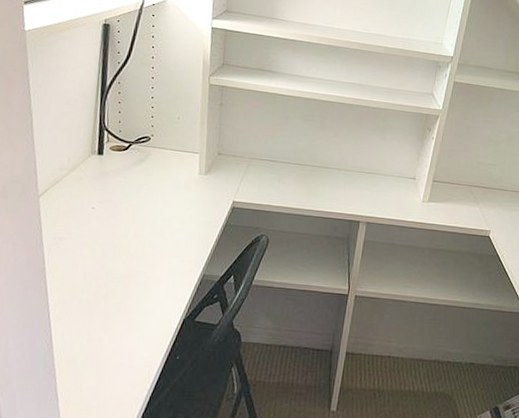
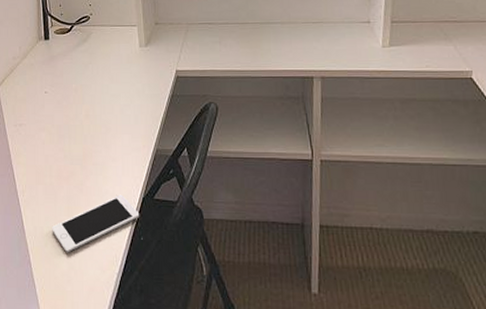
cell phone: none [83,315,179,369] -> present [52,194,140,253]

